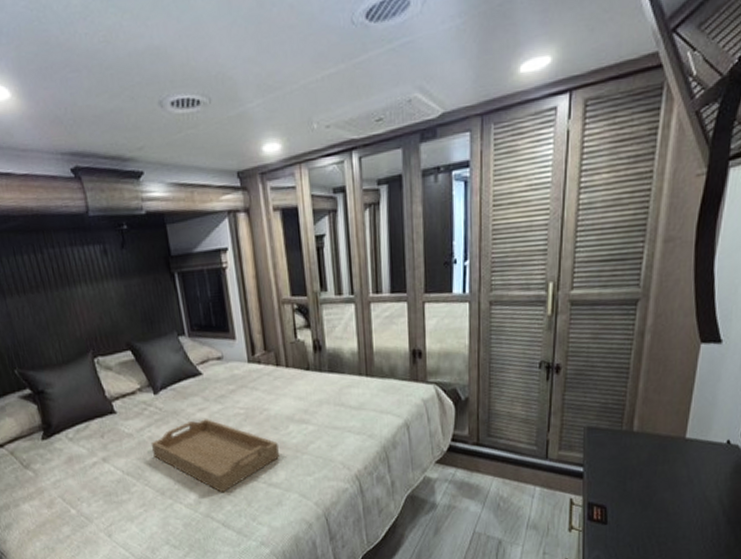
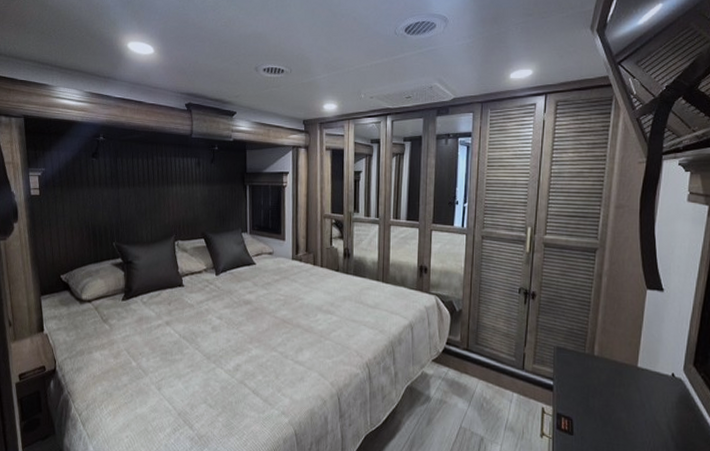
serving tray: present [150,419,279,493] -> none [206,300,307,364]

